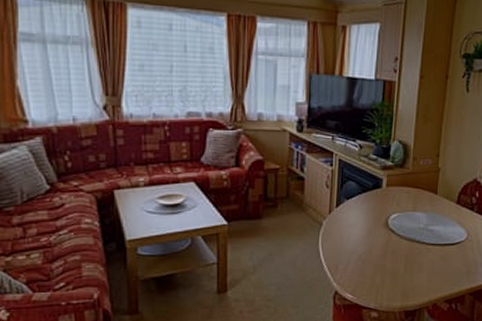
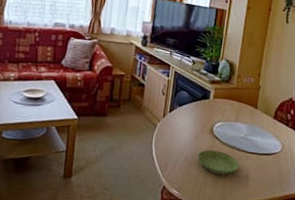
saucer: none [372,246,420,272] -> present [197,150,239,175]

